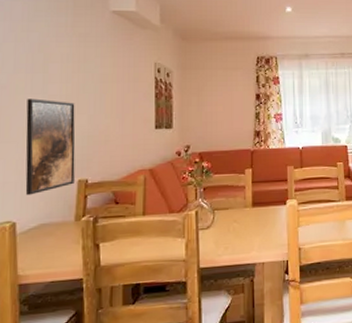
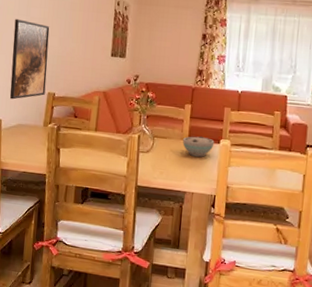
bowl: none [247,200,281,223] -> present [183,136,215,157]

